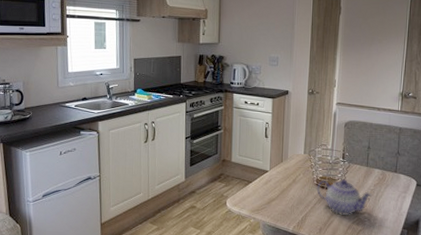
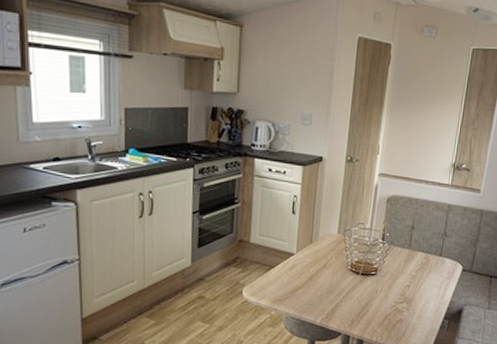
teapot: present [316,178,373,215] -> none [350,263,413,305]

